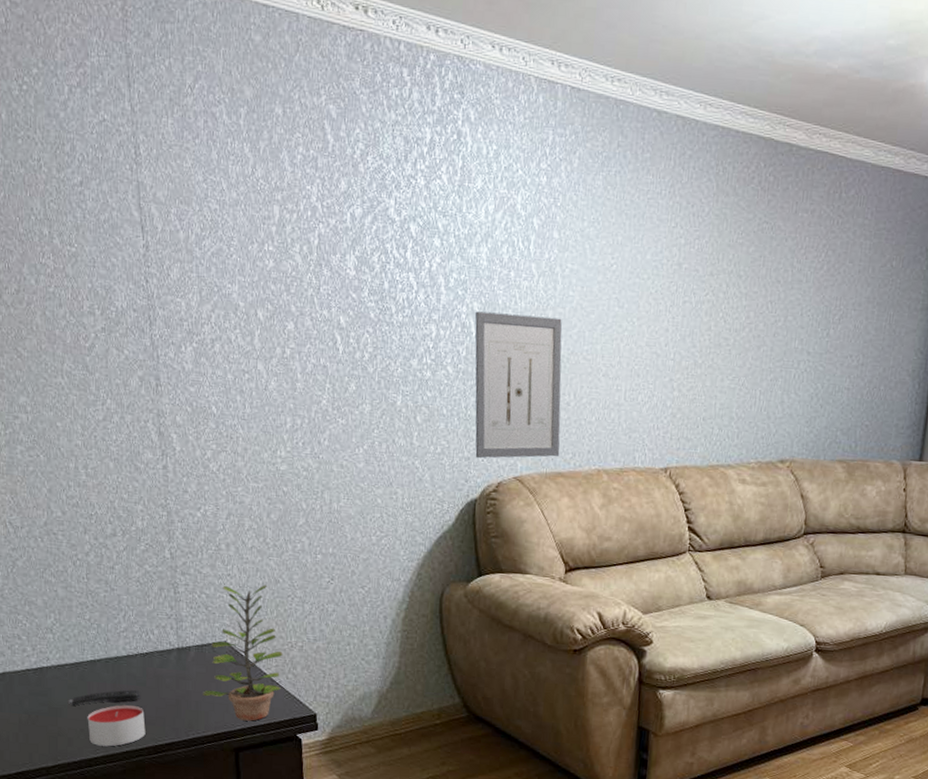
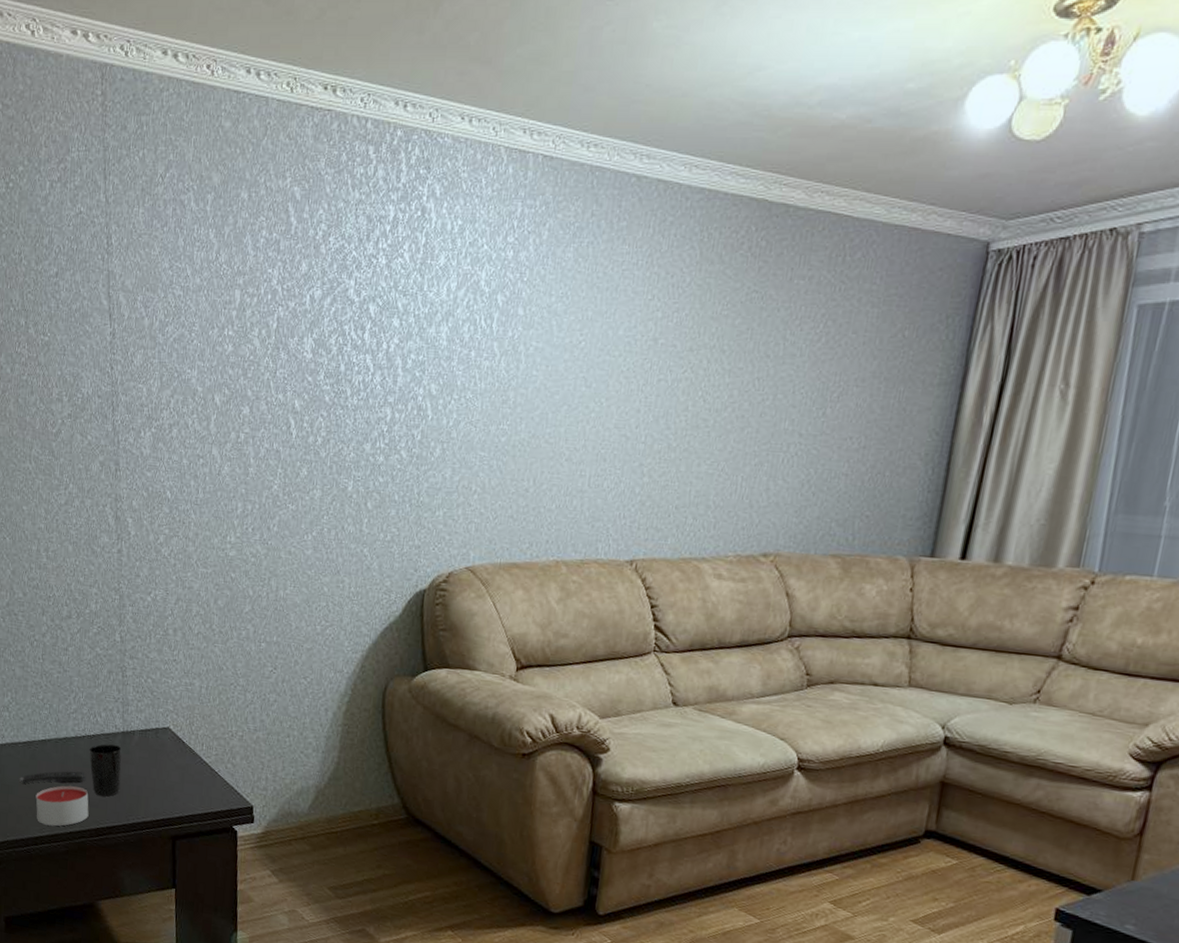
cup: none [143,661,178,714] -> present [89,744,122,797]
plant: present [203,585,283,721] -> none [144,671,223,810]
wall art: present [475,311,562,459] -> none [426,393,524,547]

